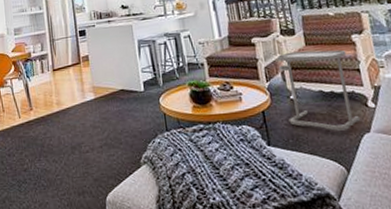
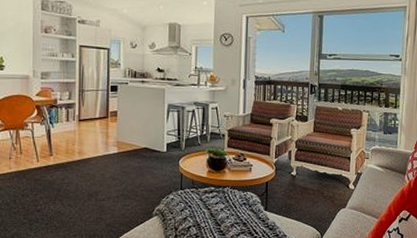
side table: present [276,49,361,131] -> none [286,135,344,204]

